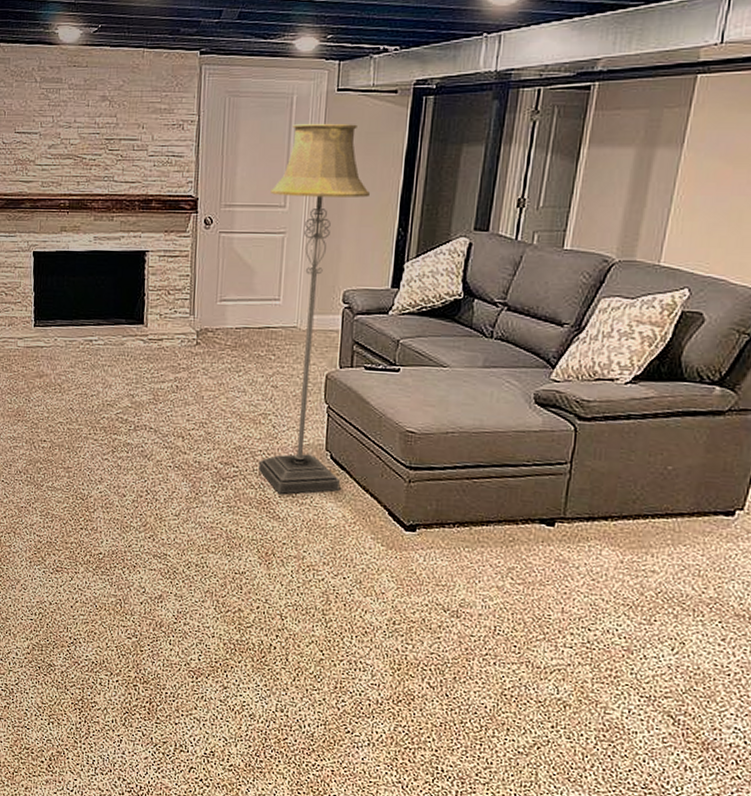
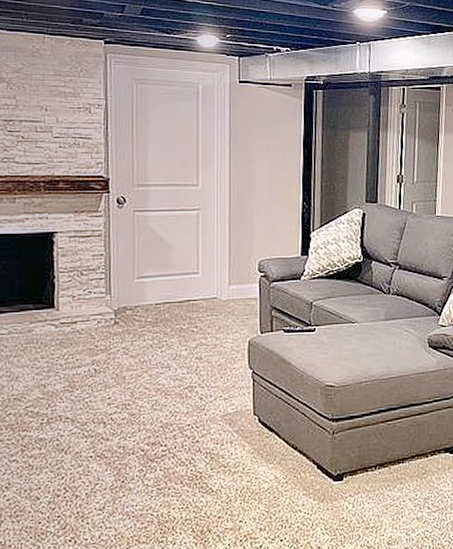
floor lamp: present [259,123,370,494] -> none [183,110,275,466]

